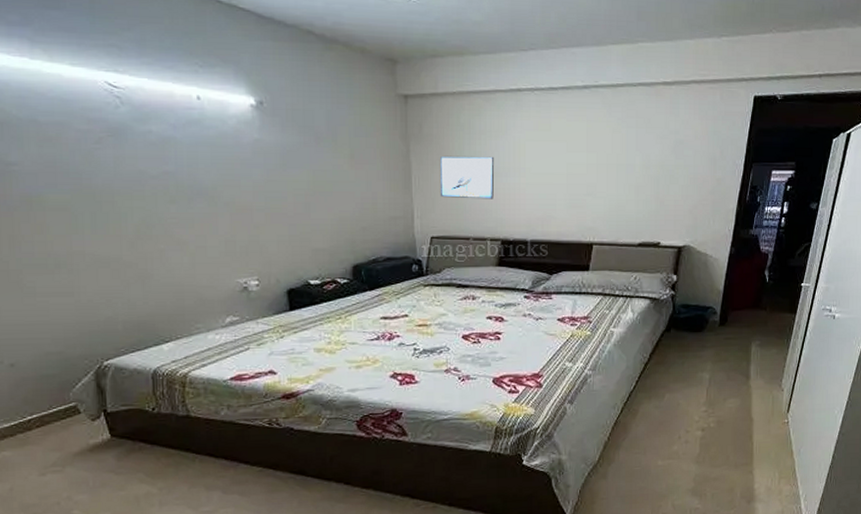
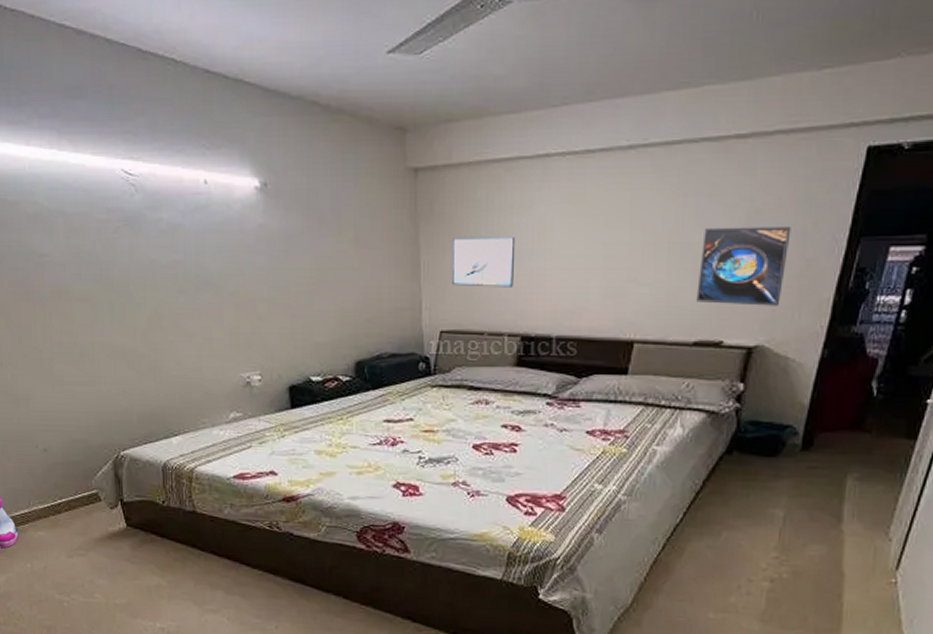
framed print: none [639,153,705,215] -> present [696,227,791,306]

